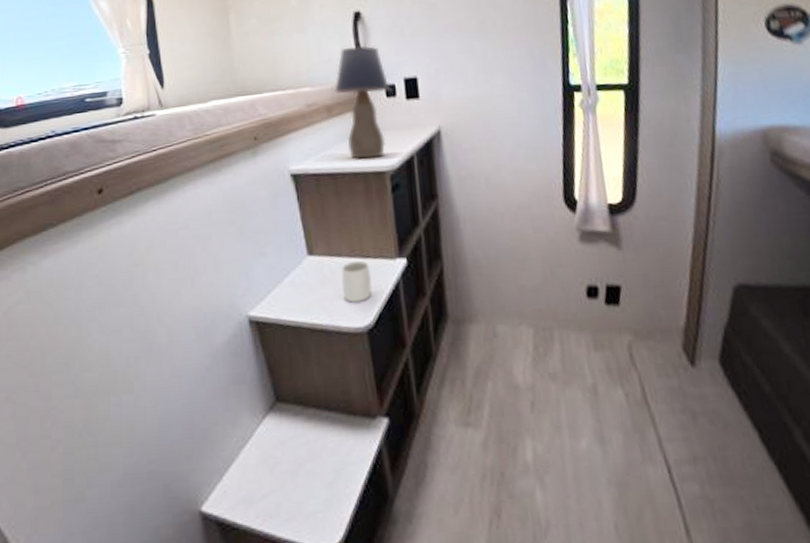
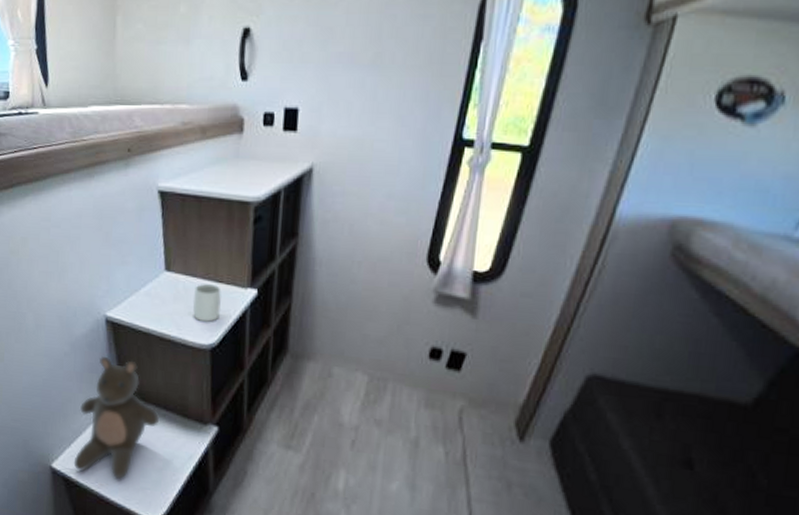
stuffed bear: none [227,361,322,509] -> present [73,356,159,479]
table lamp: present [334,46,390,159] -> none [212,66,269,188]

